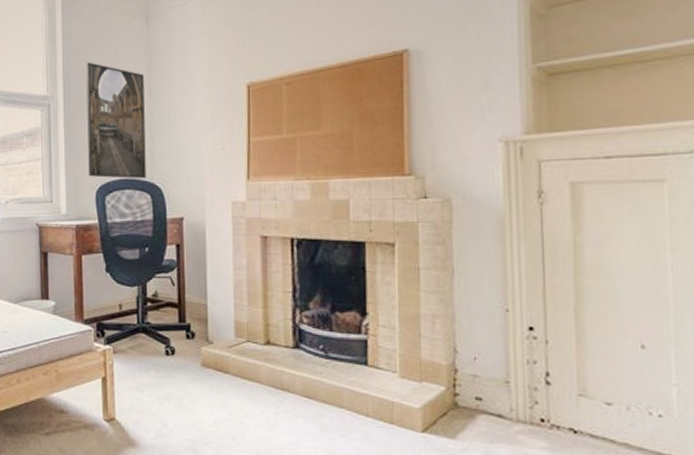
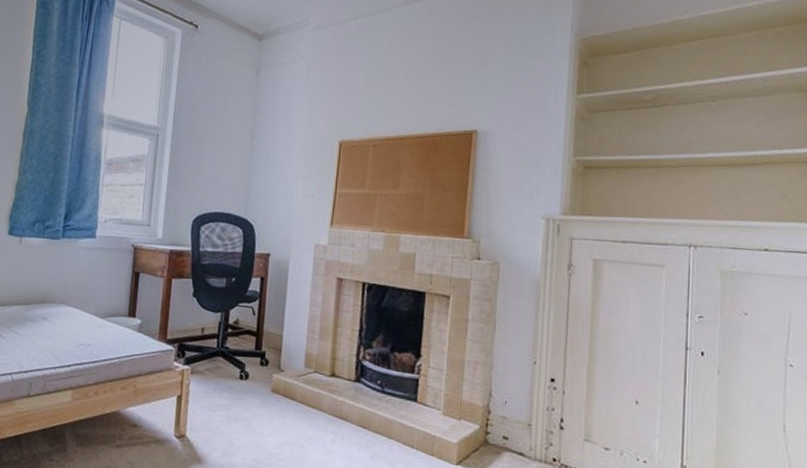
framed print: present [86,62,146,179] -> none [187,101,249,215]

